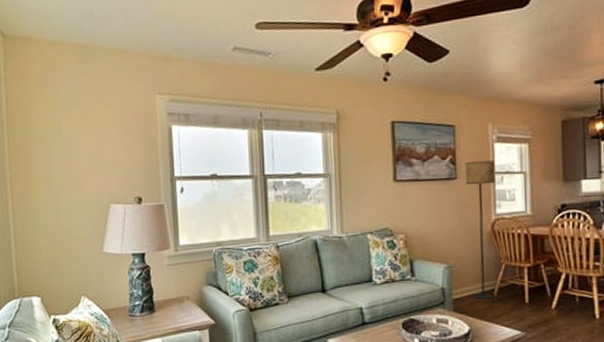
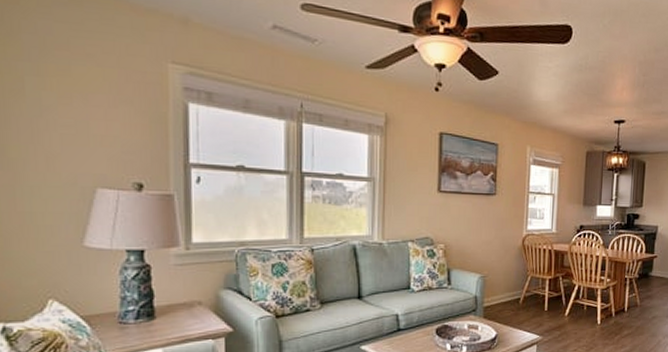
floor lamp: present [465,161,496,299] -> none [502,180,530,307]

